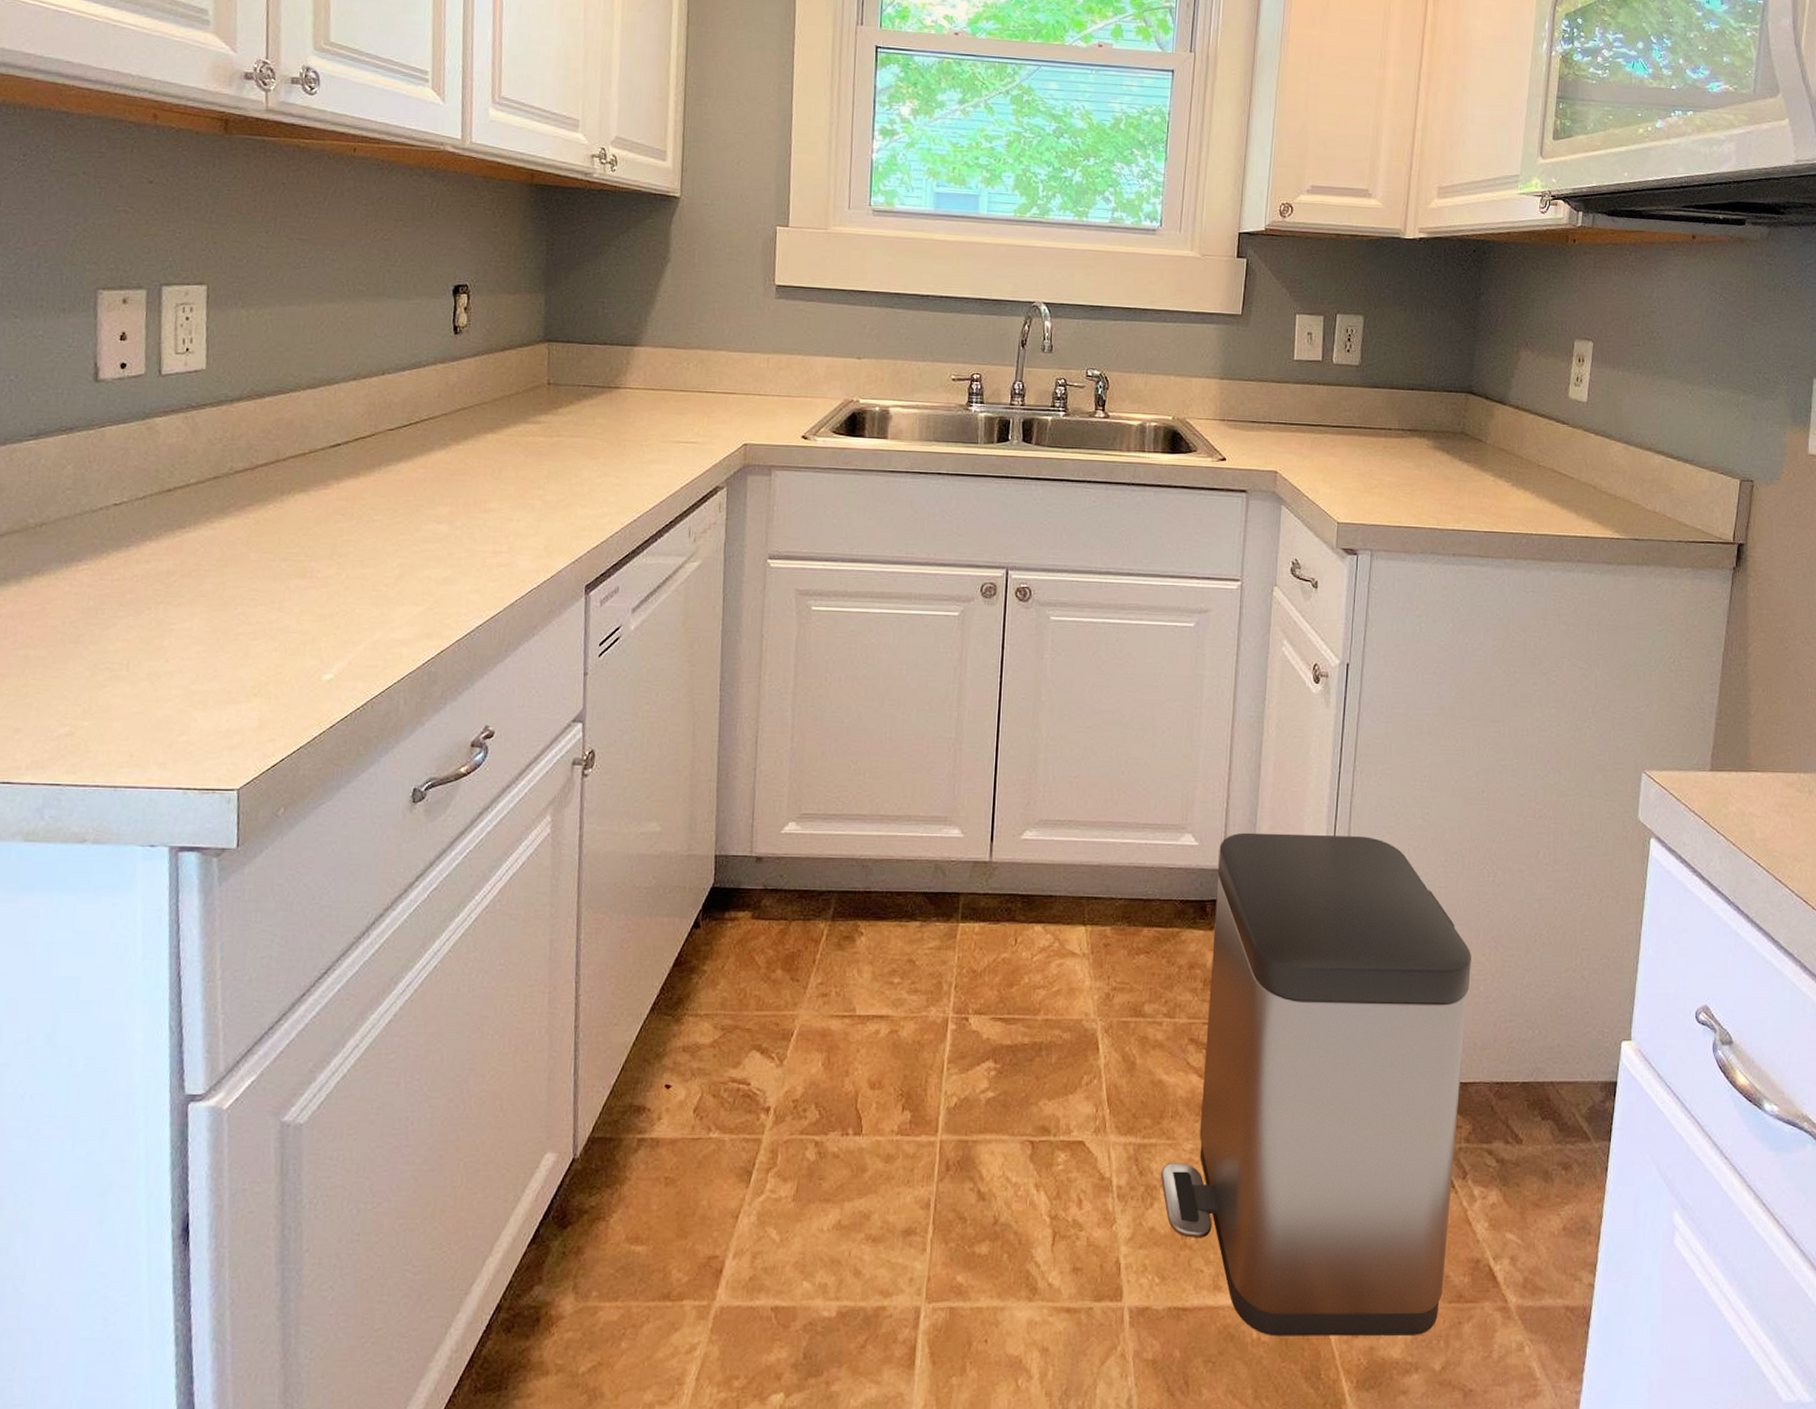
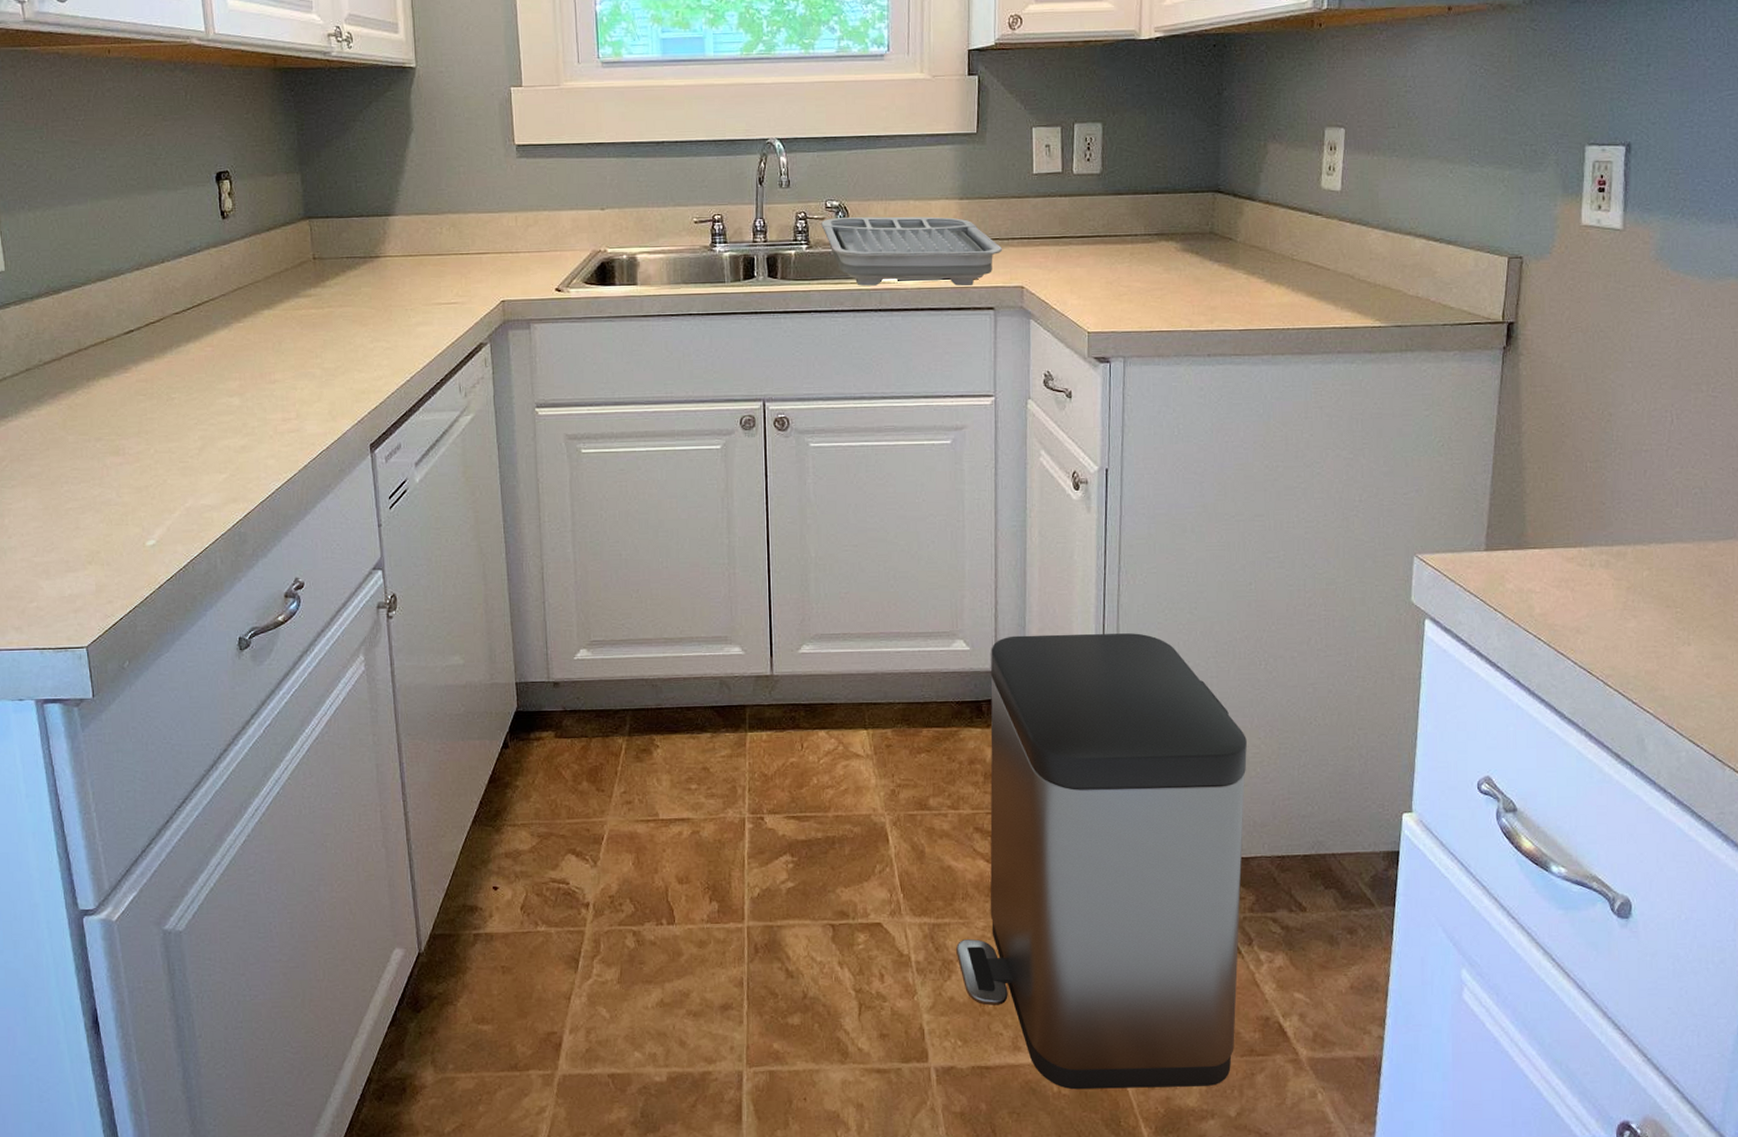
dish rack: none [1080,387,1260,467] -> present [821,216,1003,287]

